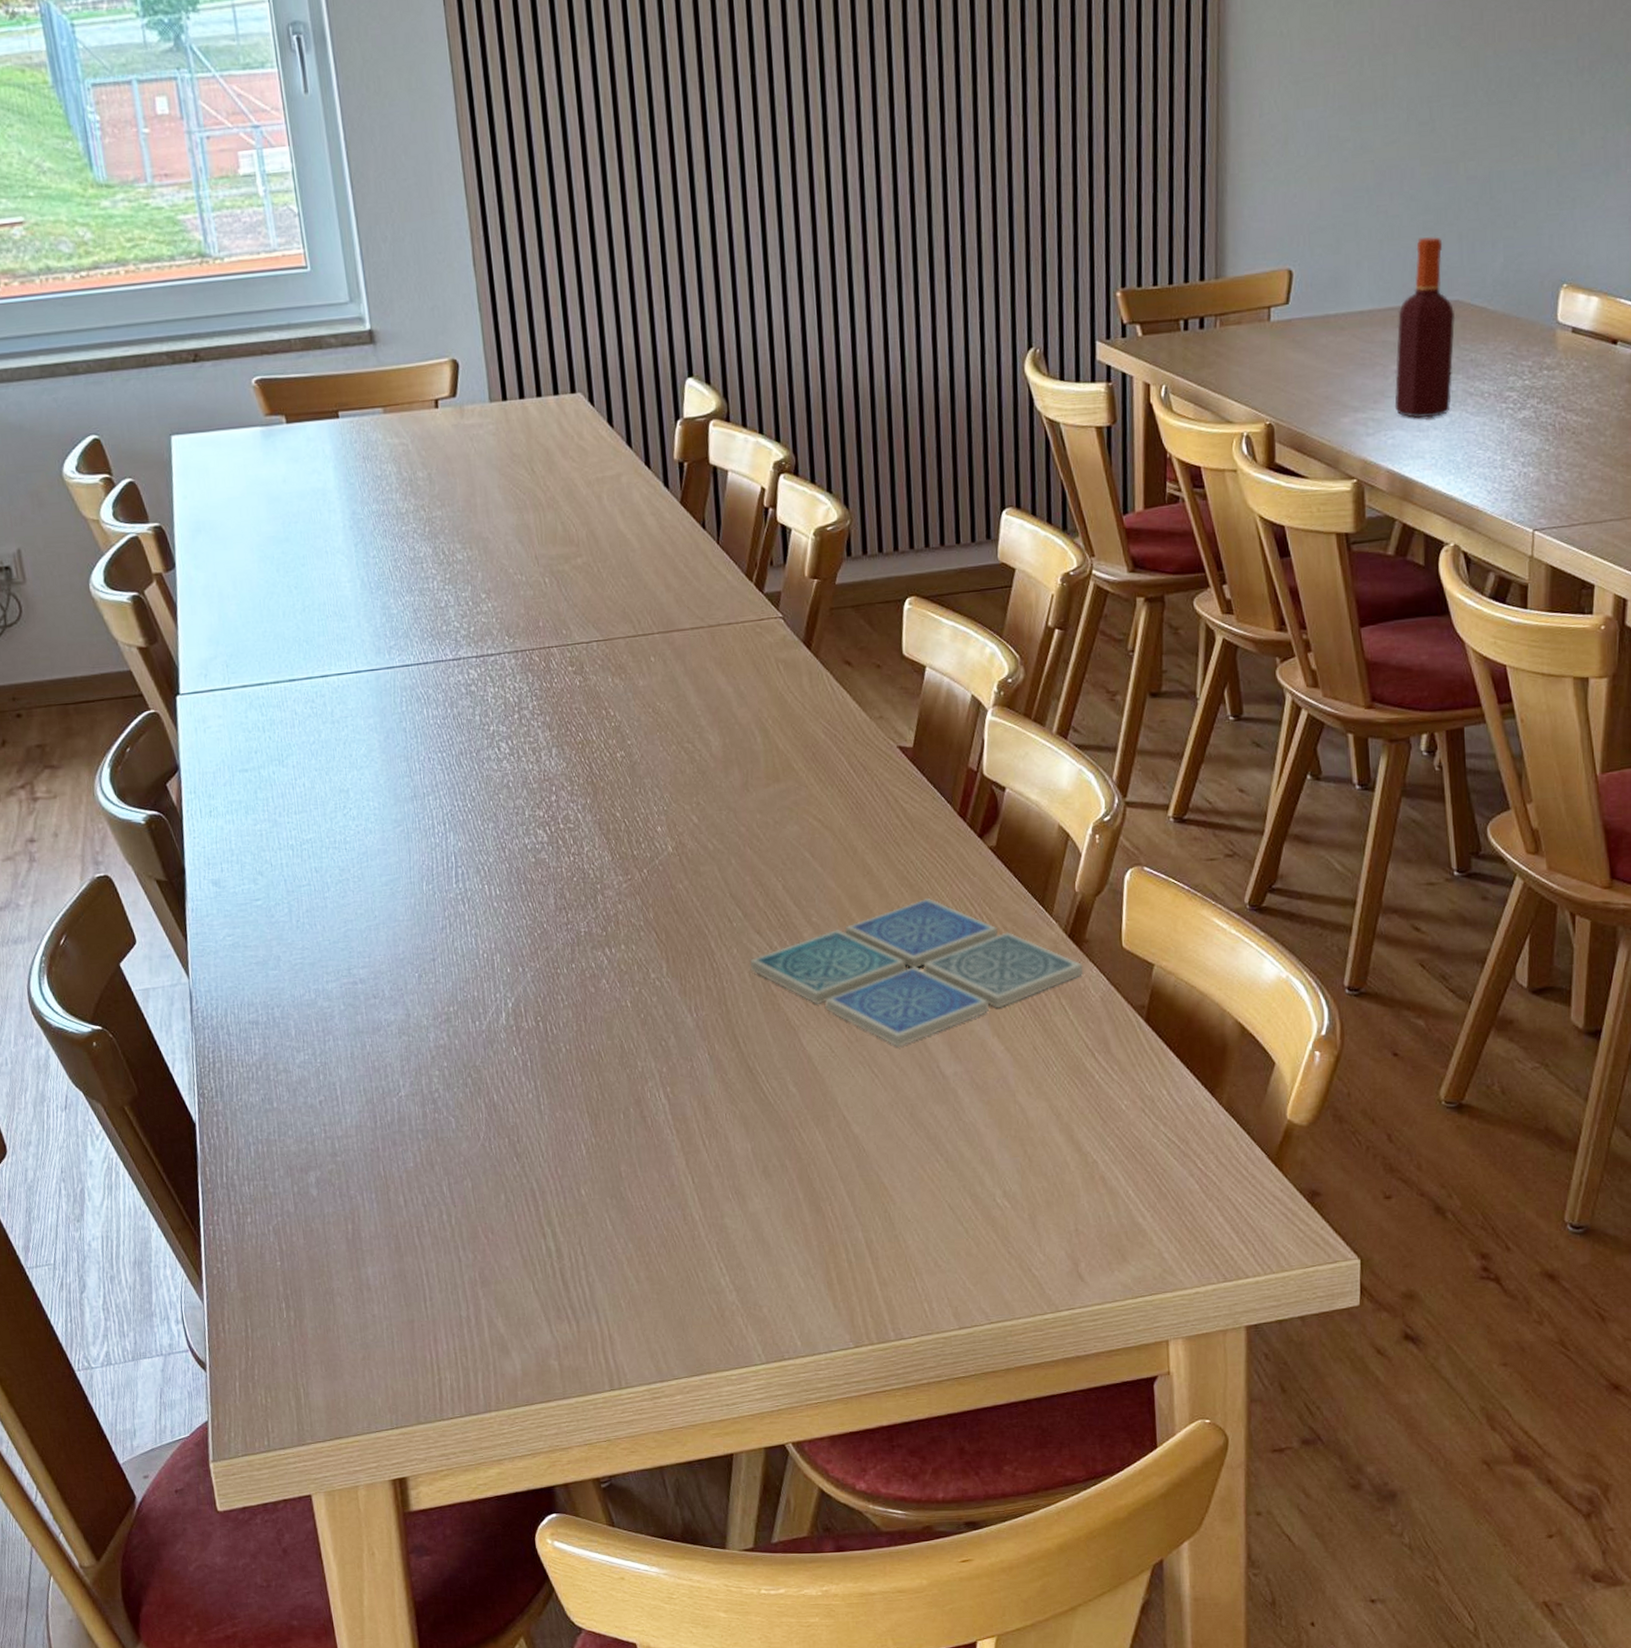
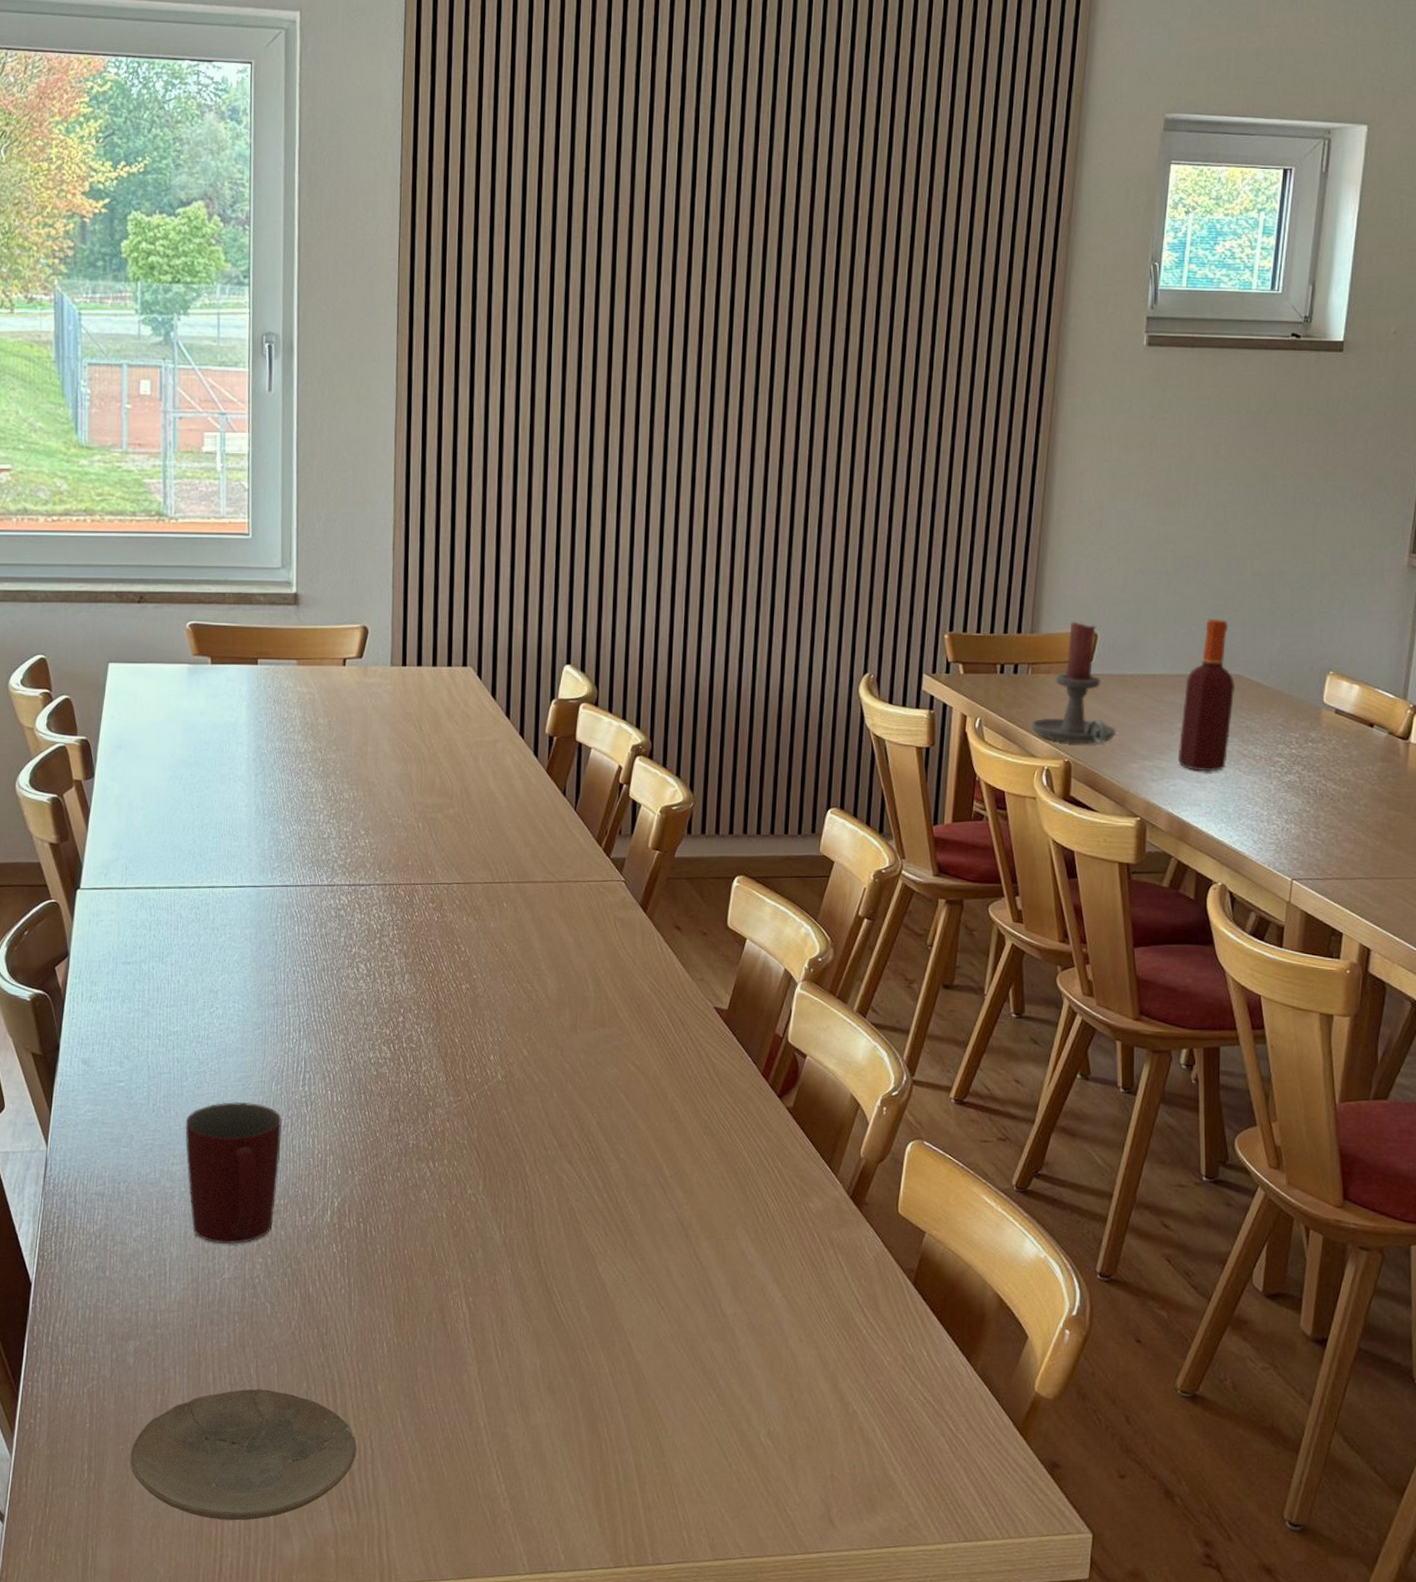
plate: none [328,1206,568,1344] -> present [130,1389,357,1521]
mug: none [334,907,445,1060] -> present [185,1102,282,1244]
drink coaster: present [750,898,1084,1047] -> none [560,1148,861,1283]
candle holder: none [1224,258,1322,403] -> present [1031,621,1116,744]

